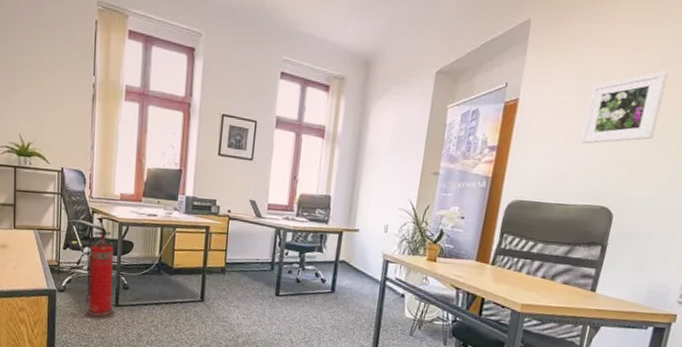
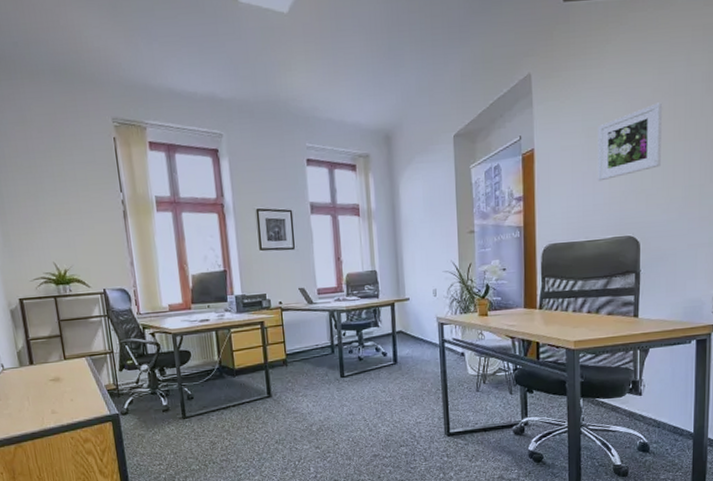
fire extinguisher: present [86,231,114,320] -> none [144,345,183,437]

